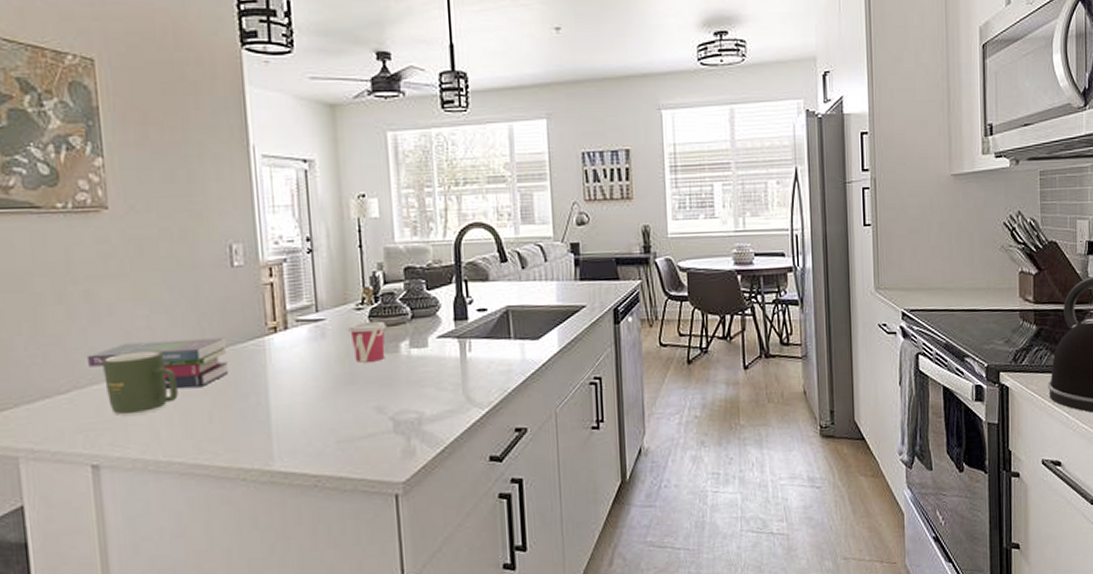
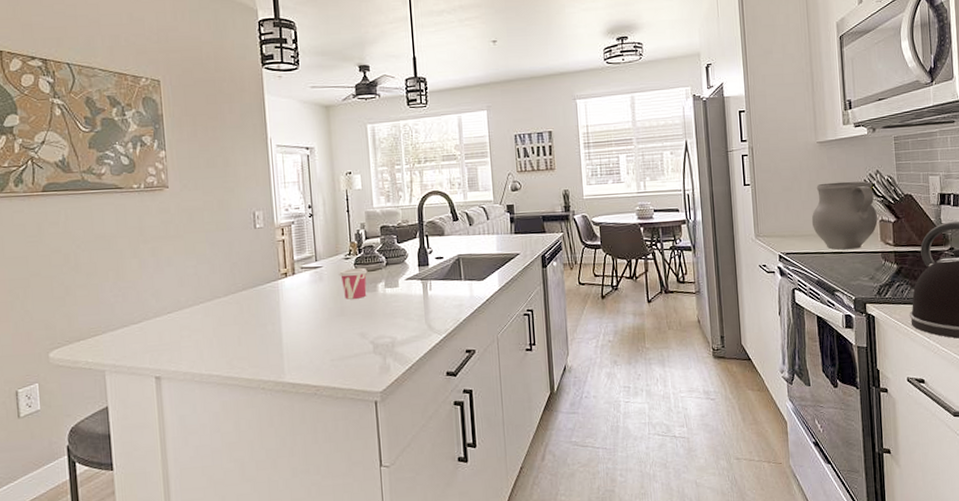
books: present [86,337,228,389] -> none [152,281,252,320]
mug: present [102,350,178,417] -> none [163,291,216,341]
ceramic jug: none [941,223,1017,307] -> present [811,181,878,250]

